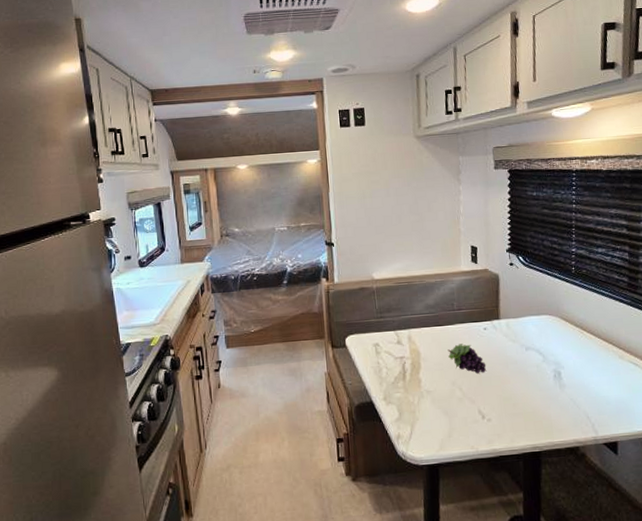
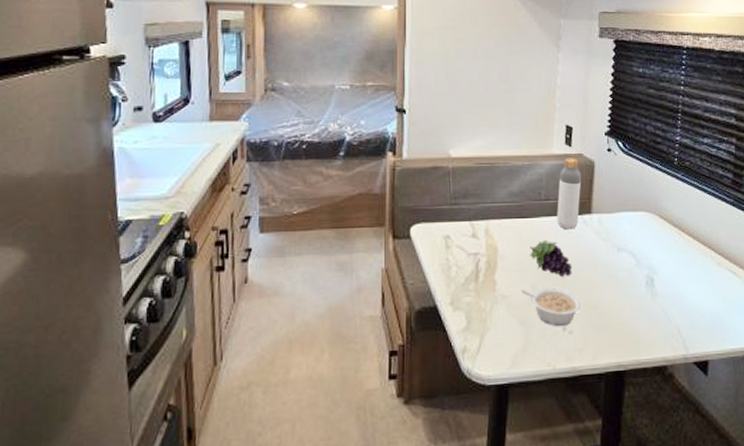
legume: none [443,382,497,415] -> present [521,287,581,326]
bottle: none [468,273,489,334] -> present [557,158,582,230]

